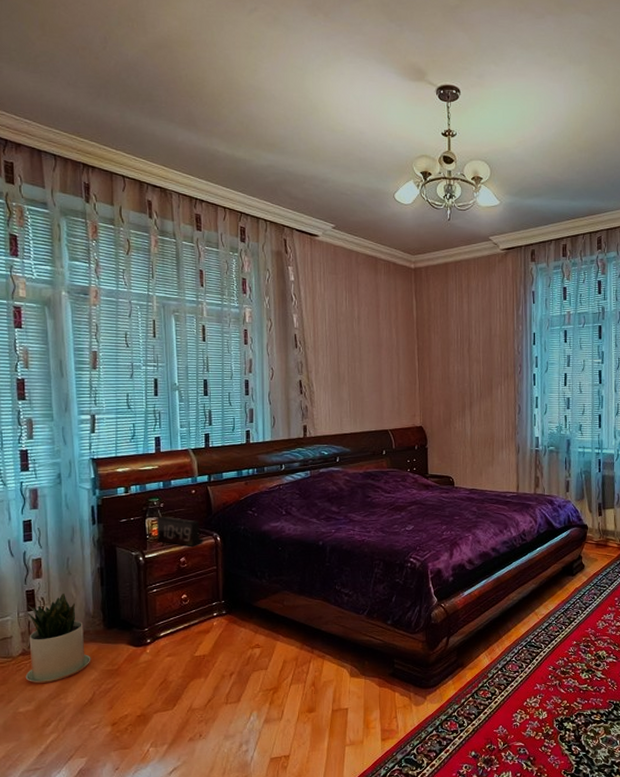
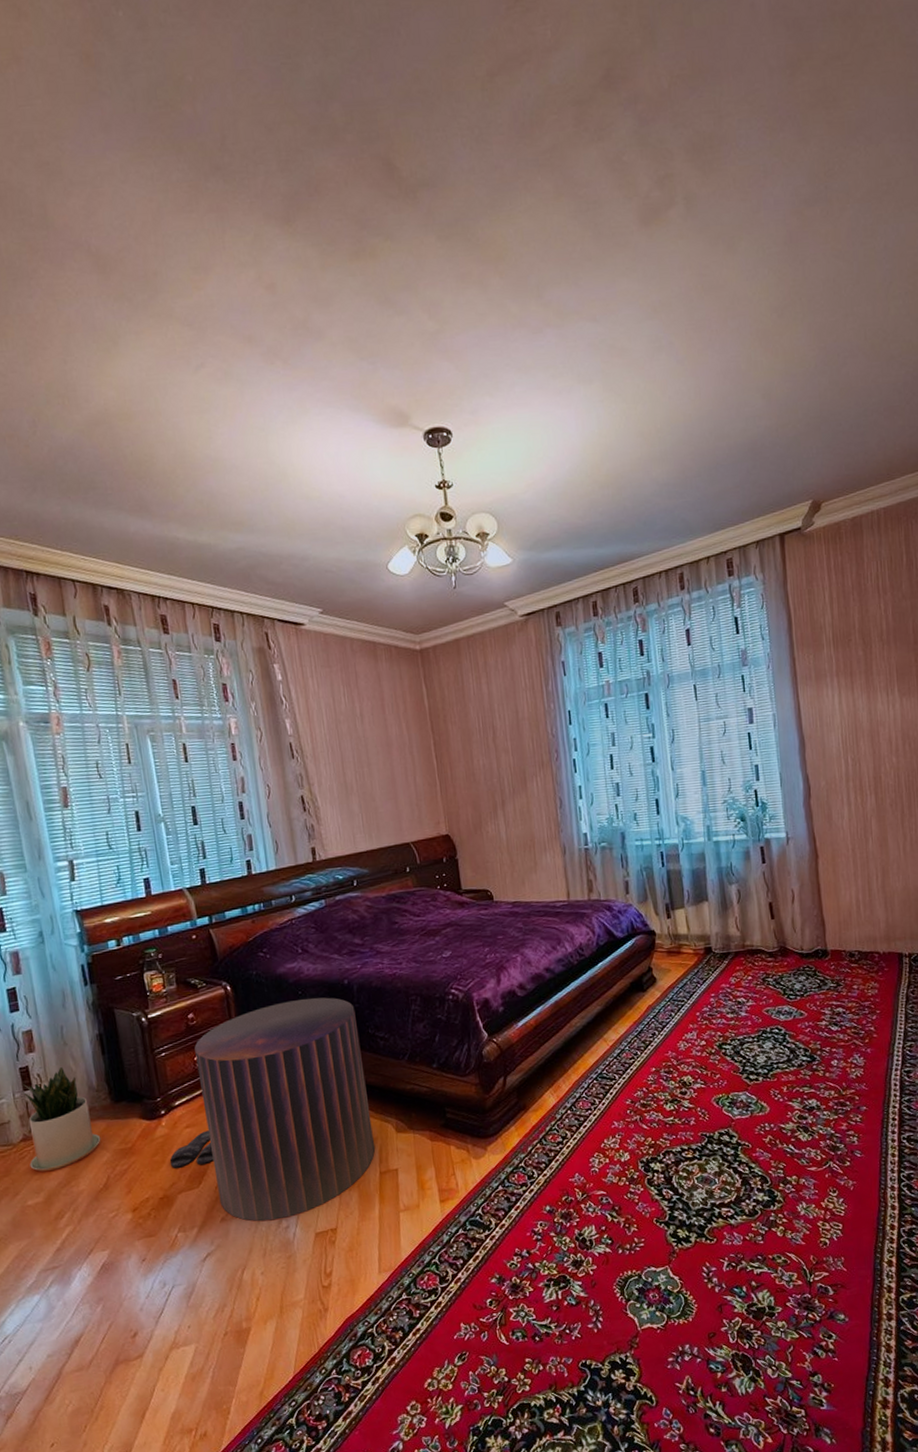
slippers: none [149,660,189,691] -> present [169,1130,214,1168]
alarm clock: present [156,516,203,547] -> none [155,968,212,1001]
pouf: none [183,555,331,744] -> present [194,997,376,1222]

